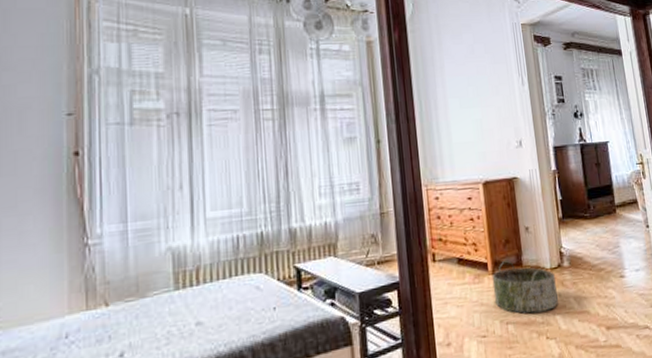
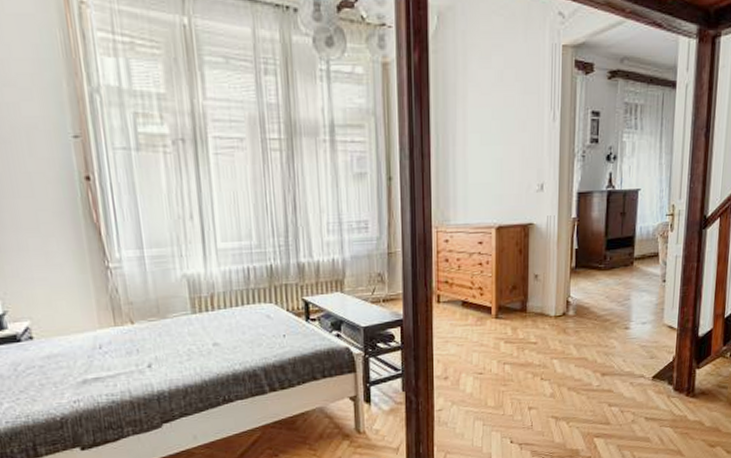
basket: present [491,261,558,313] -> none [494,306,558,356]

